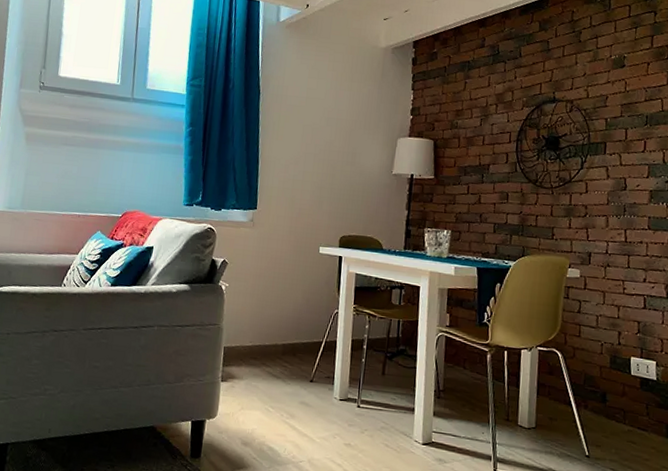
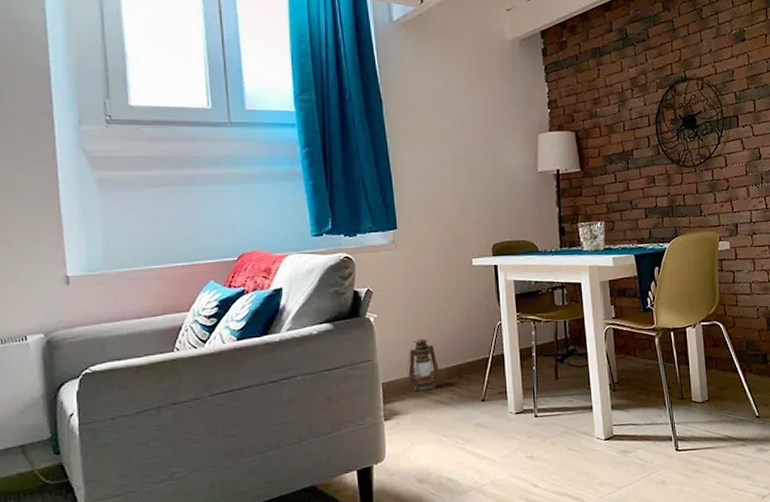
lantern: none [246,312,276,362] -> present [406,338,439,392]

